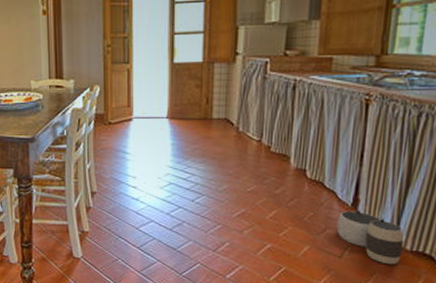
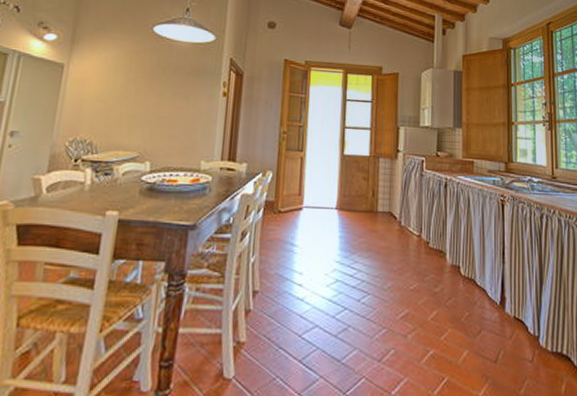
waste basket: present [336,210,404,265] -> none [489,309,546,368]

